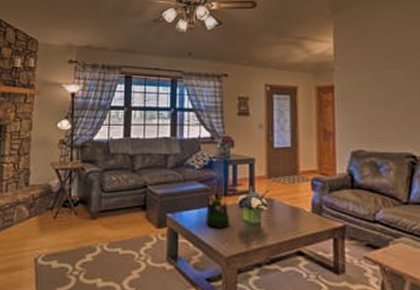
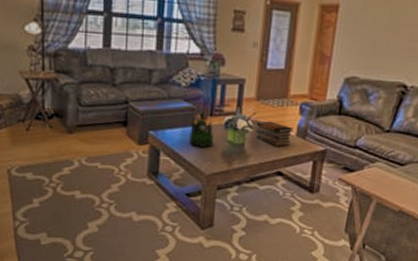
book stack: none [270,198,308,224] -> present [255,121,294,146]

